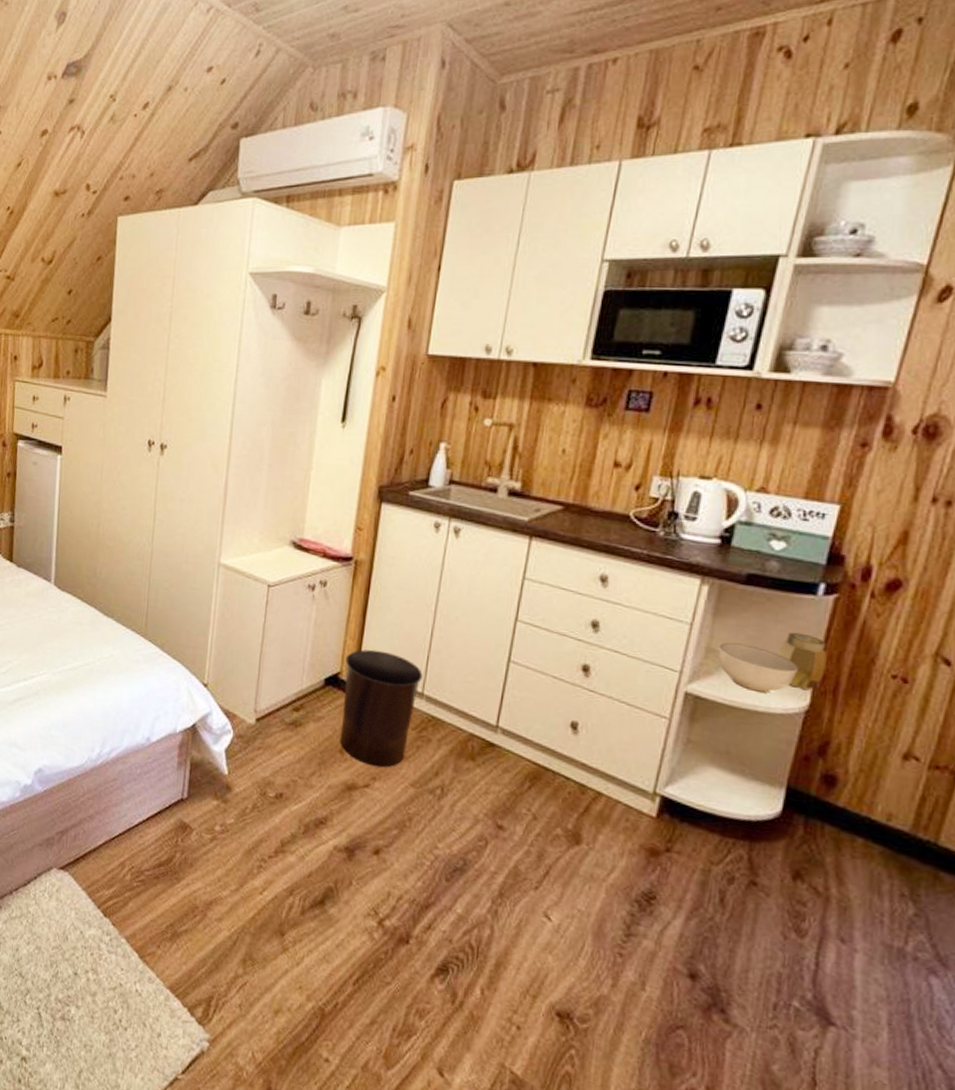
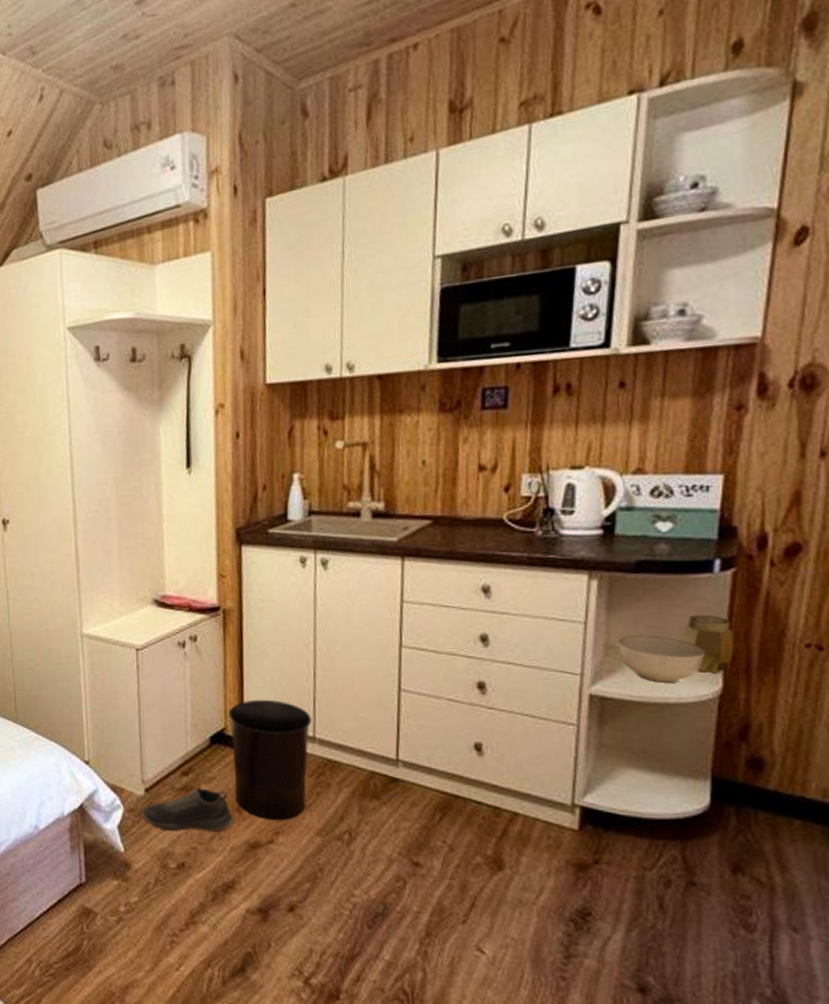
shoe: none [250,723,335,768] -> present [142,787,234,832]

